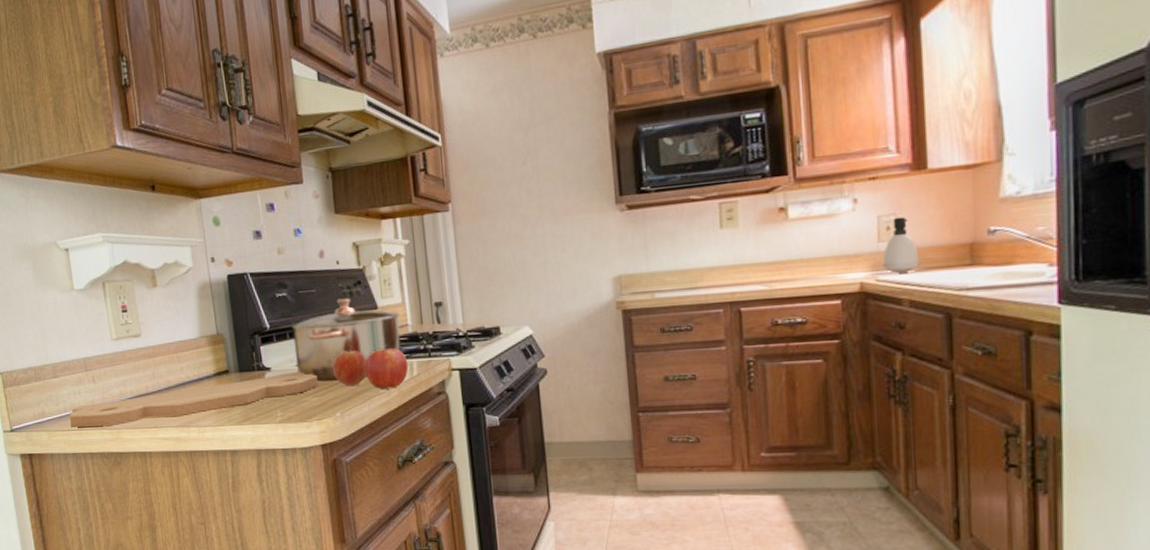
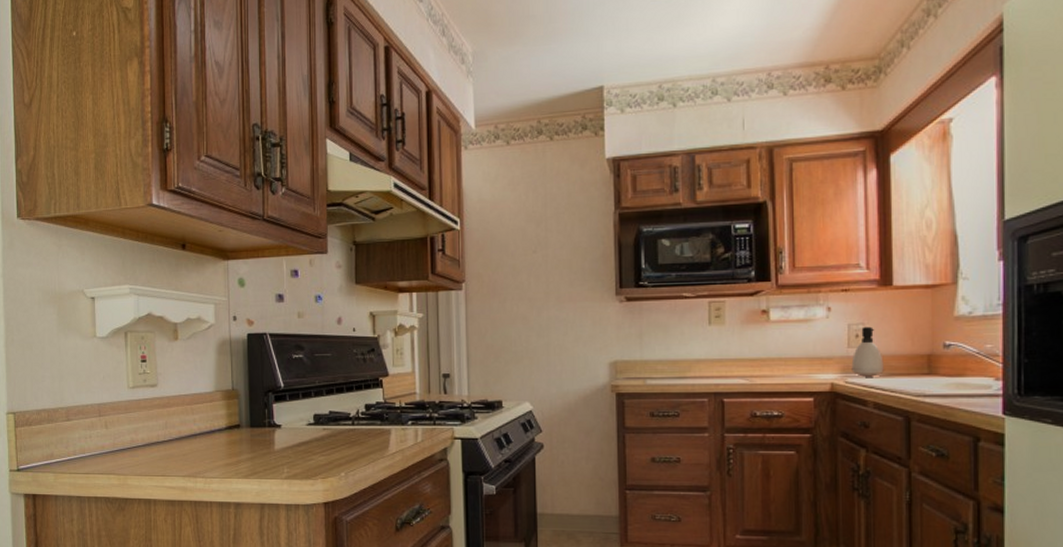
cutting board: present [70,372,318,427] -> none [79,431,326,472]
cooking pot: present [290,298,402,382] -> none [303,364,409,442]
fruit: present [332,346,367,387] -> none [340,409,374,448]
fruit: present [364,343,409,389] -> none [372,409,414,452]

